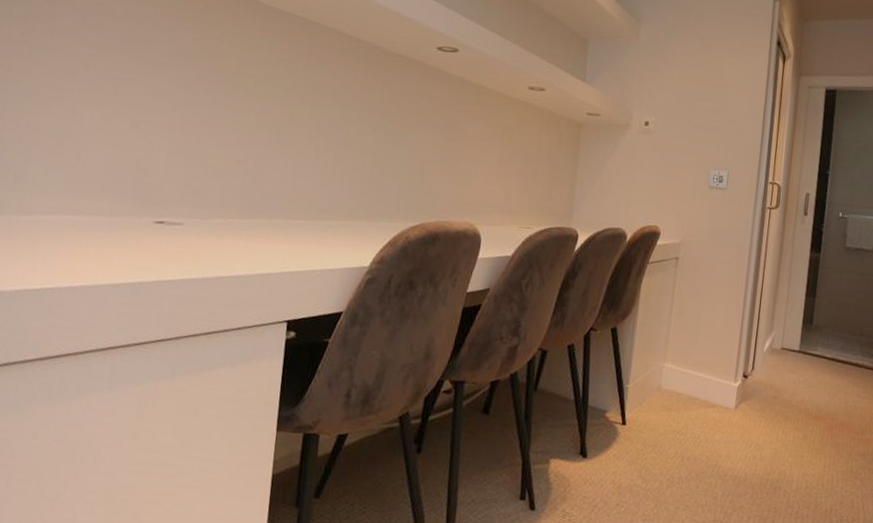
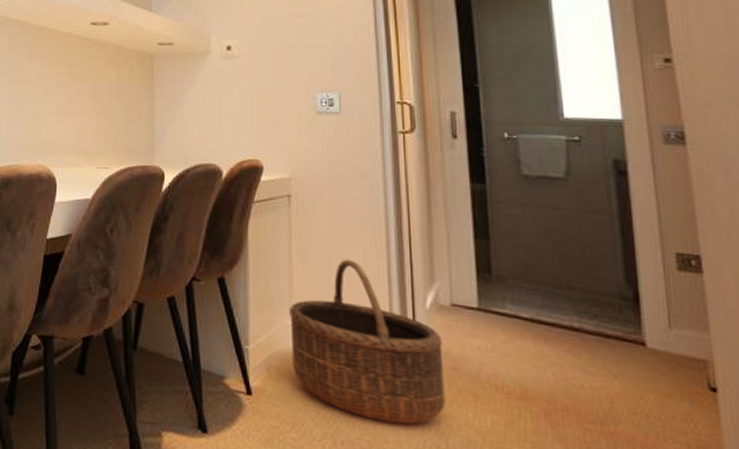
basket: none [660,312,771,442] -> present [289,259,446,425]

